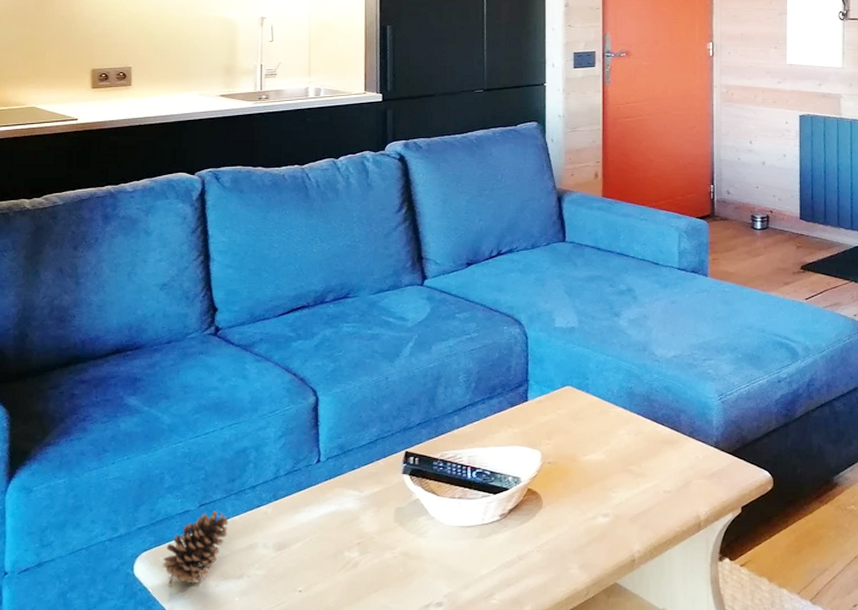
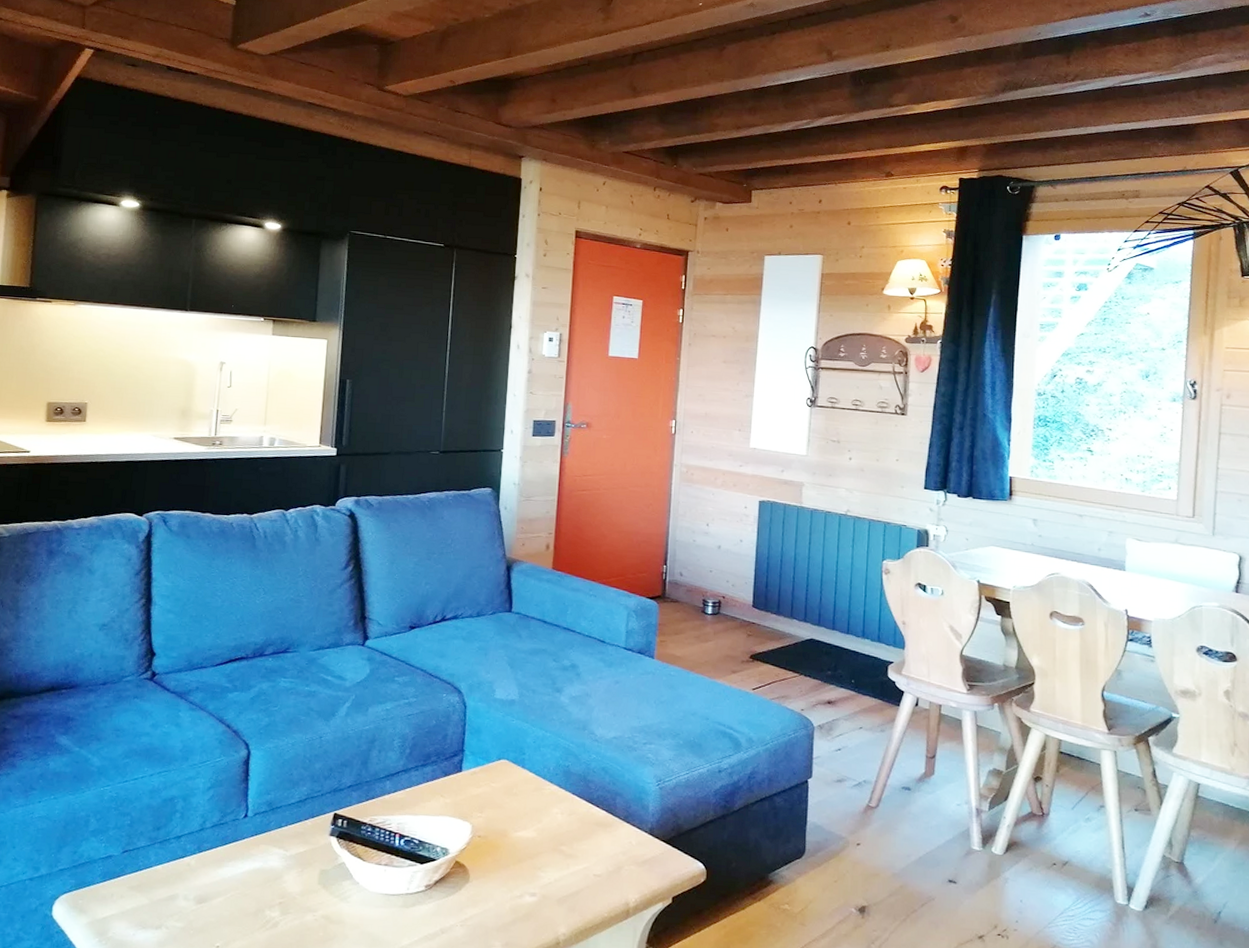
pine cone: present [162,510,229,588] -> none [81,858,151,933]

